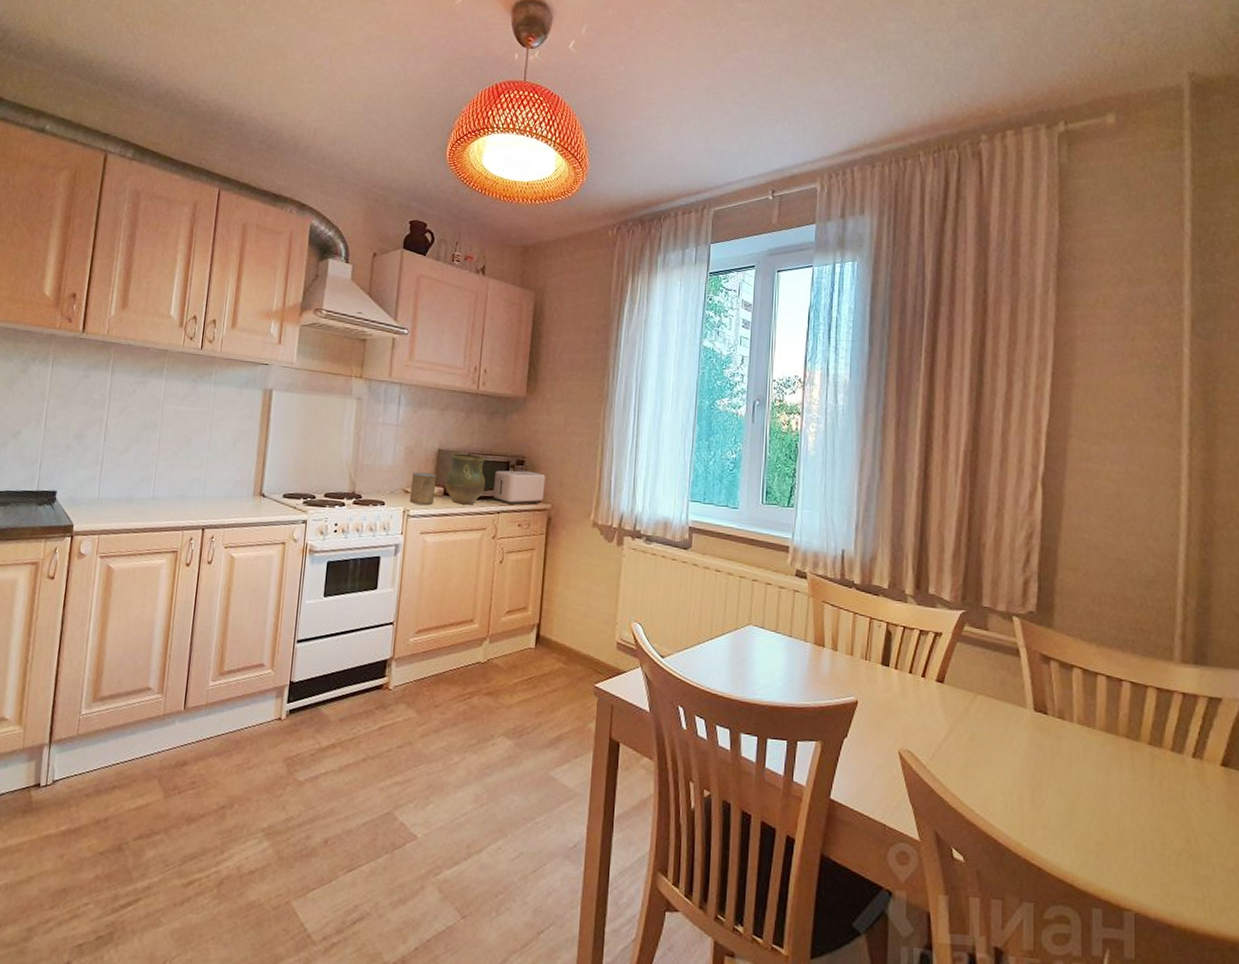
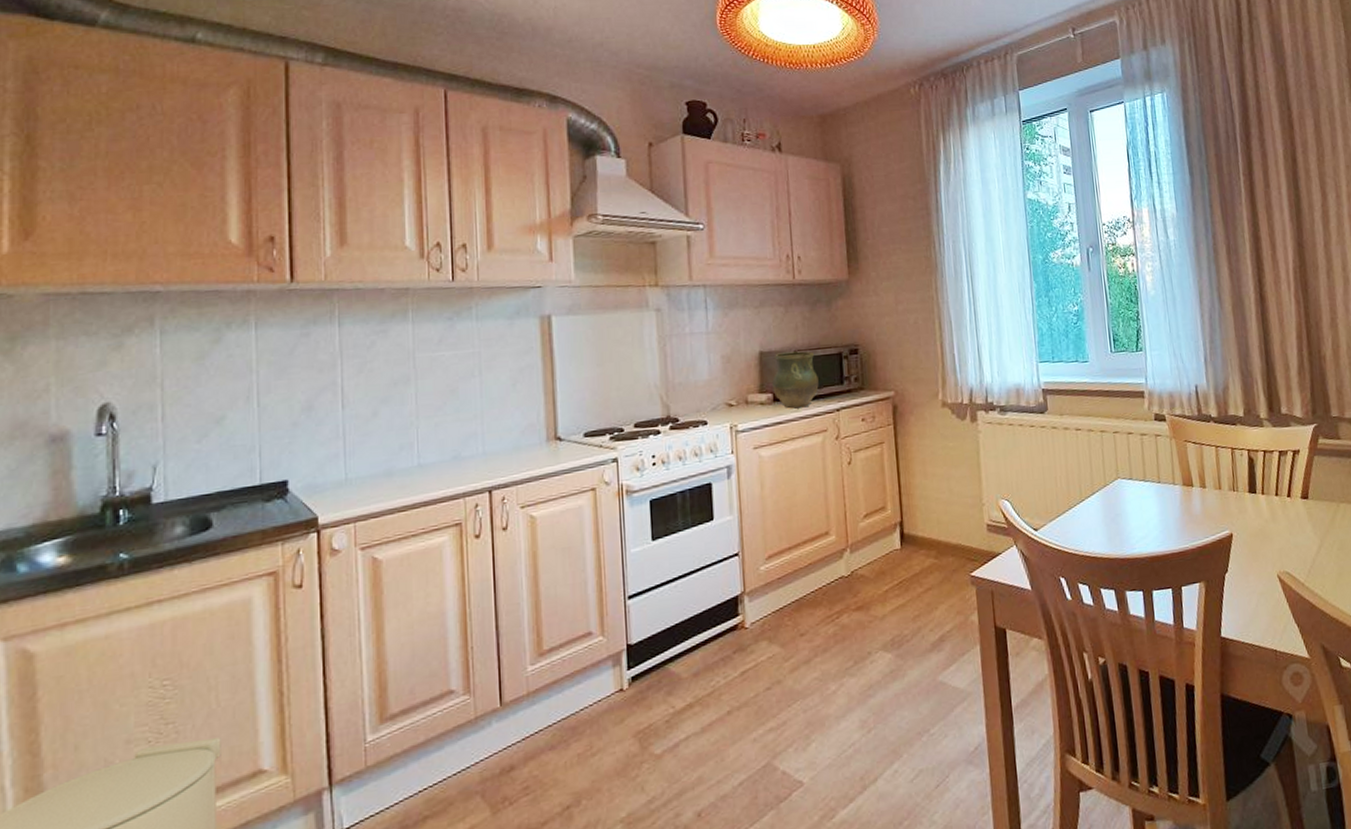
tin can: present [409,472,437,506] -> none [734,379,764,418]
toaster: present [492,470,546,505] -> none [827,359,886,399]

